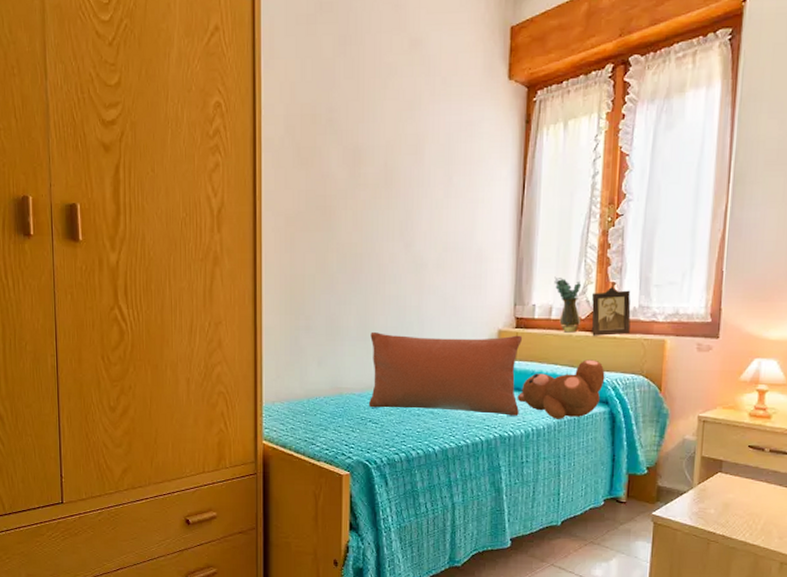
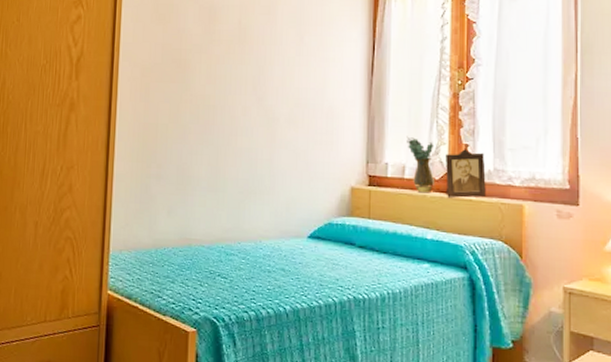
pillow: present [368,333,522,416] -> none [217,184,375,277]
teddy bear: present [517,359,605,419] -> none [371,221,462,283]

